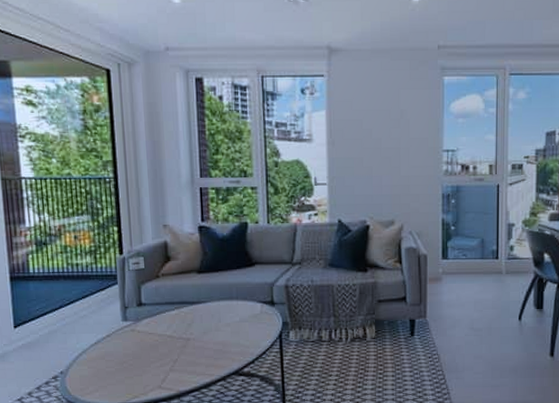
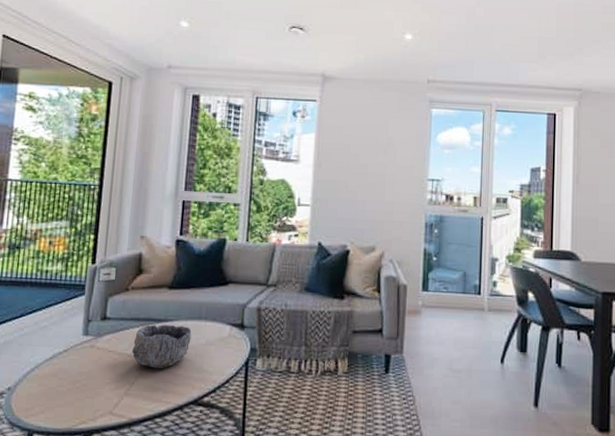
bowl: none [171,306,225,346] -> present [132,324,192,369]

